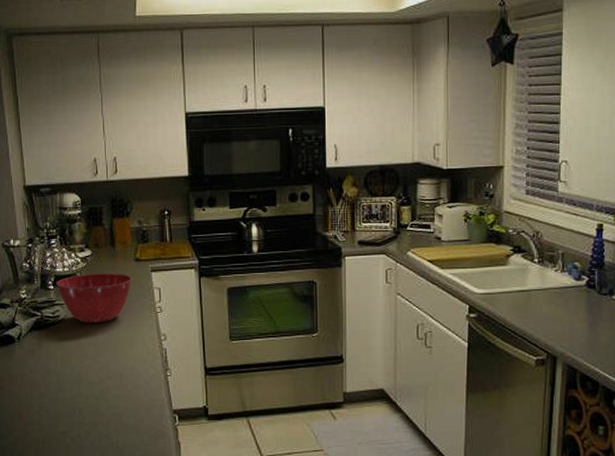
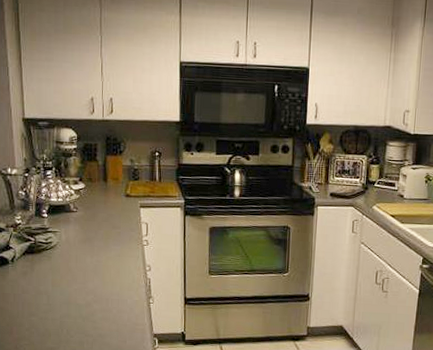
mixing bowl: present [56,273,132,323] -> none [50,205,122,251]

